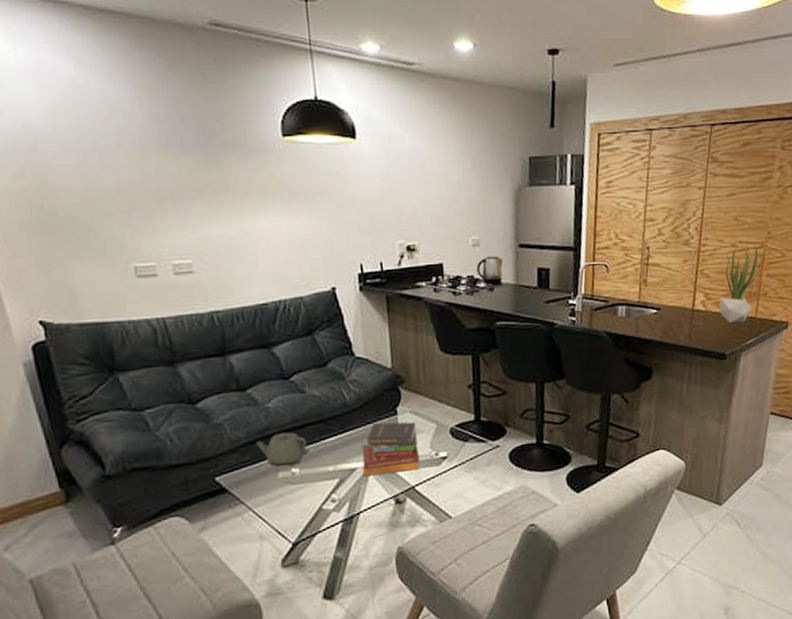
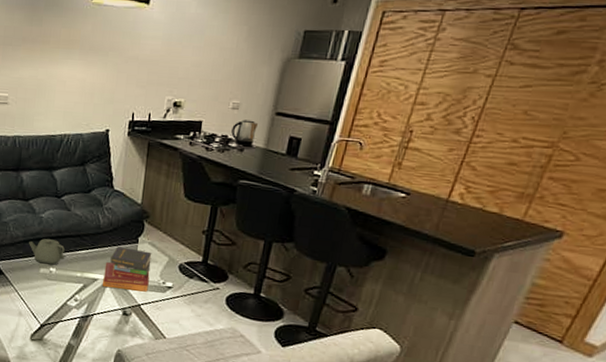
potted plant: present [719,245,758,324] -> none [479,143,546,224]

